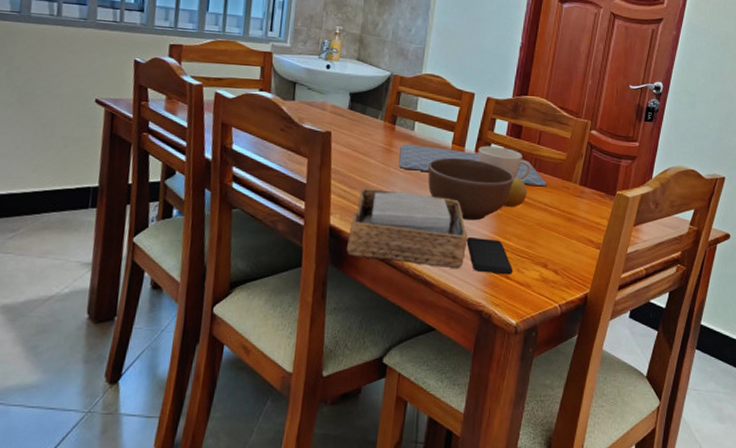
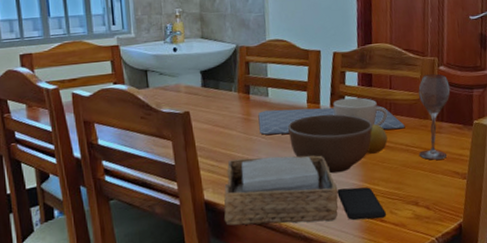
wineglass: none [556,136,599,225] -> present [418,73,451,160]

